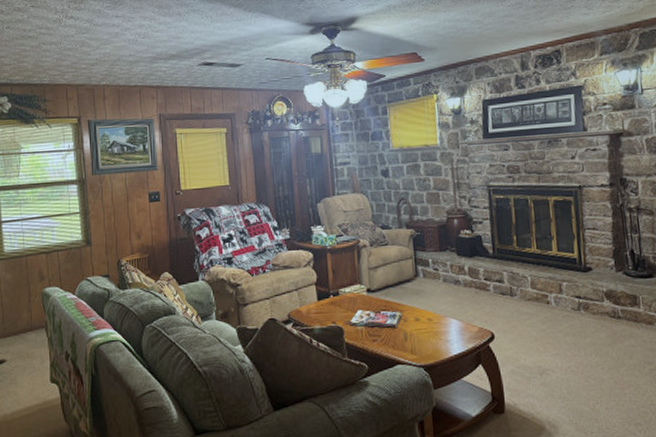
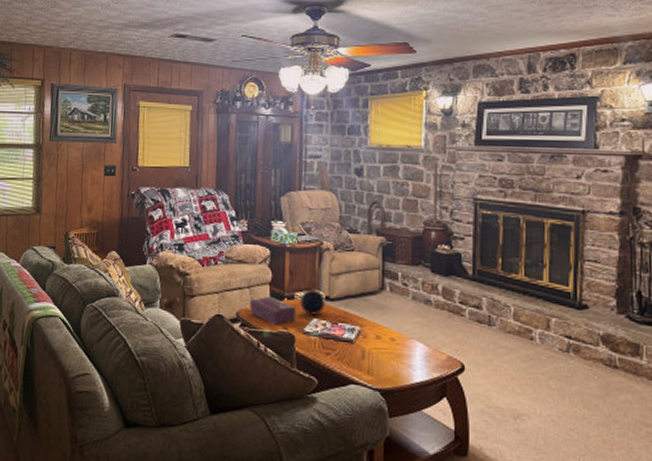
tissue box: none [299,295,343,321] -> present [250,296,297,325]
decorative orb: none [344,284,368,308] -> present [300,289,325,315]

